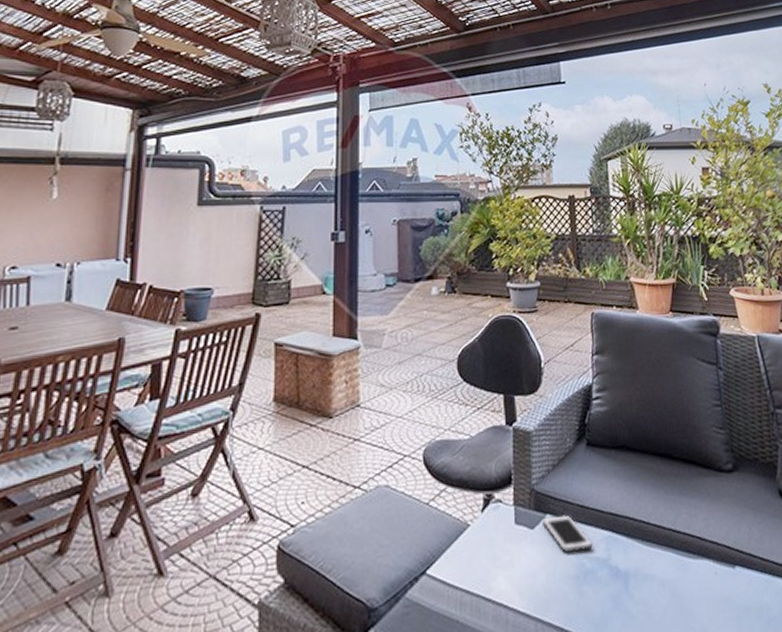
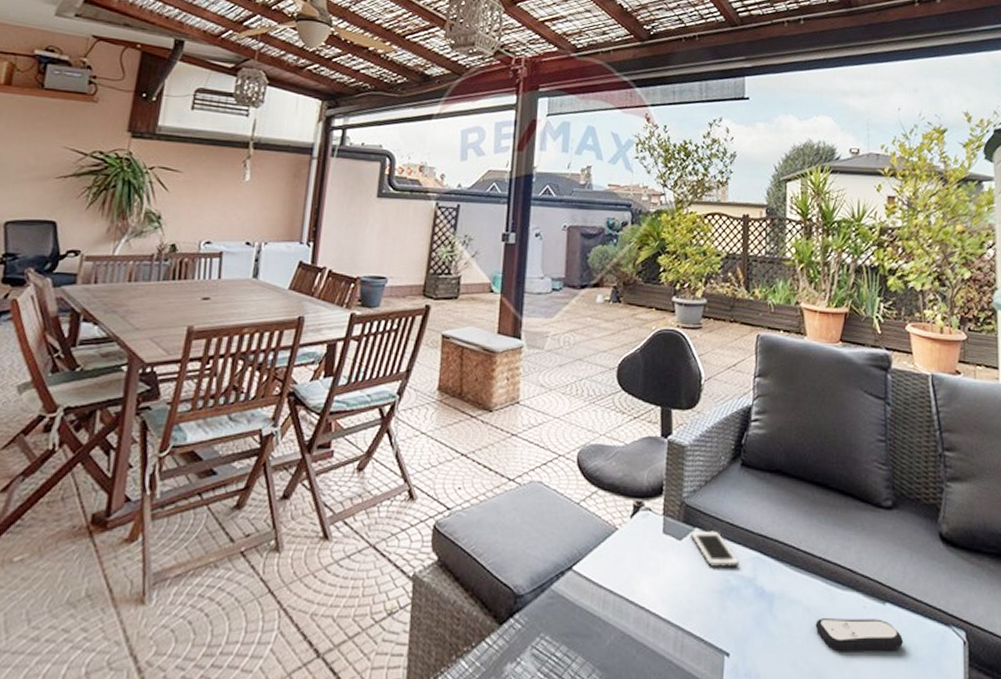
remote control: none [670,583,756,623] -> present [815,618,904,652]

